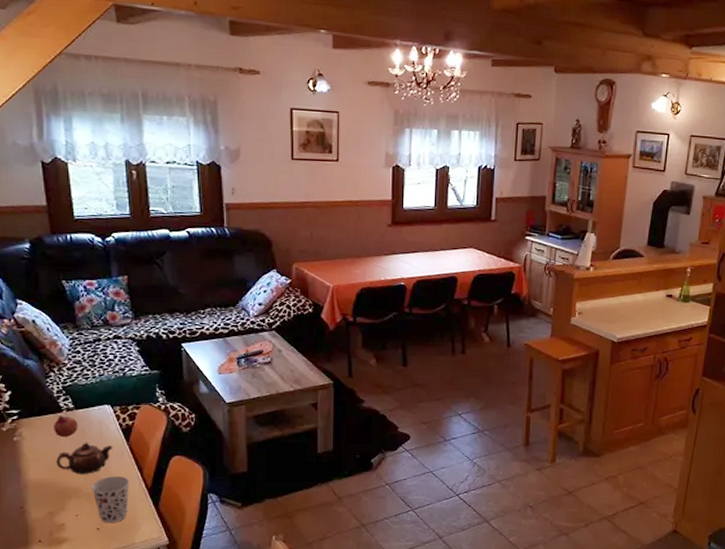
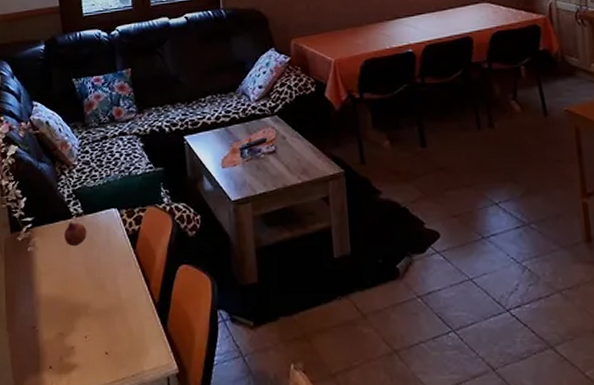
teapot: present [56,442,114,475] -> none [66,251,121,289]
cup: present [92,476,130,524] -> none [100,290,137,347]

